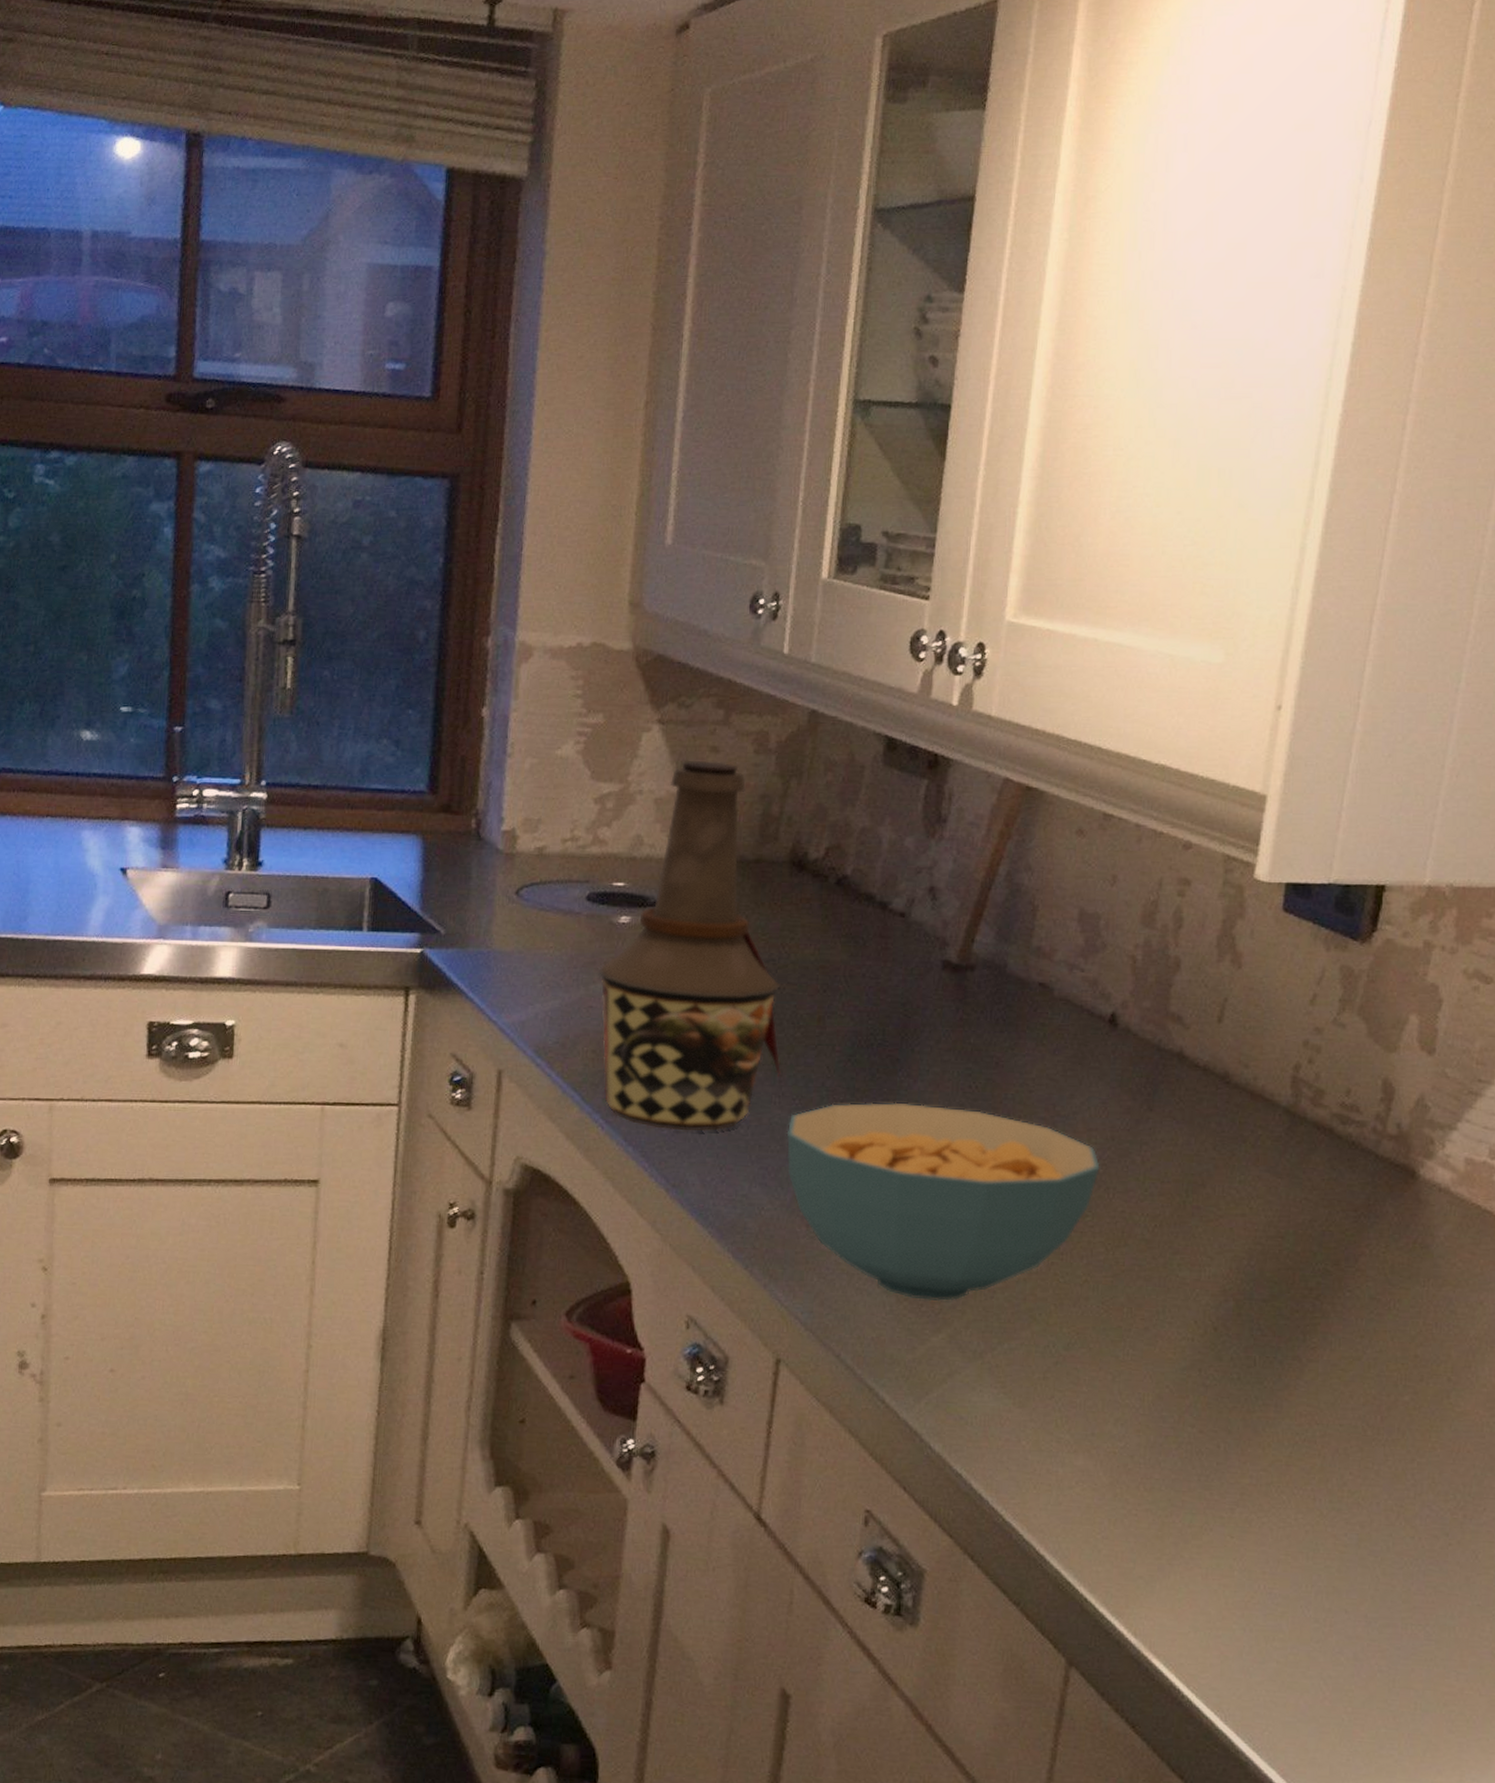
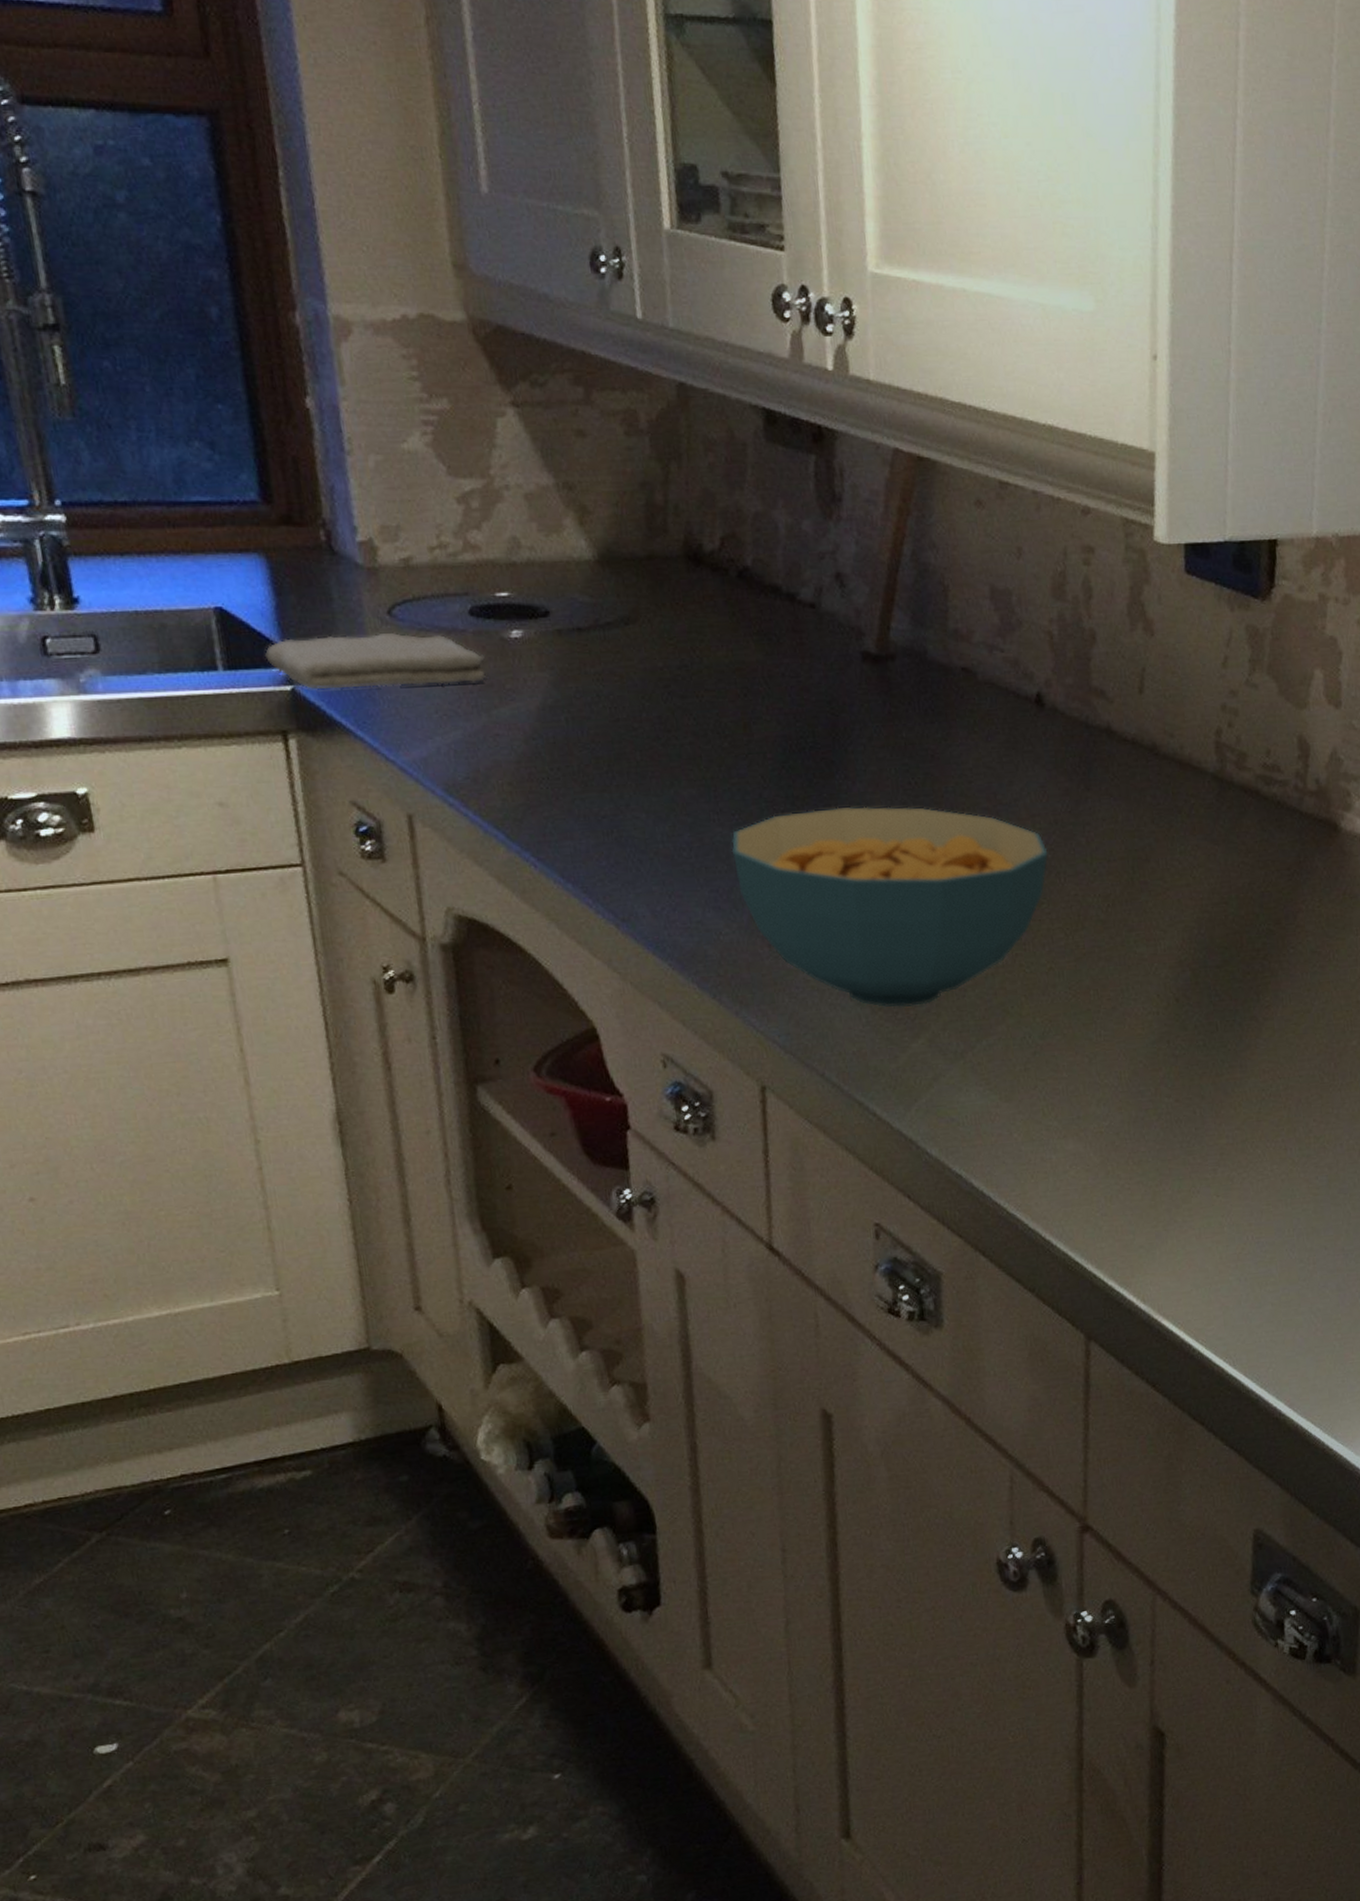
washcloth: none [404,908,593,960] -> present [264,632,486,690]
bottle: present [598,760,781,1131] -> none [498,446,716,861]

